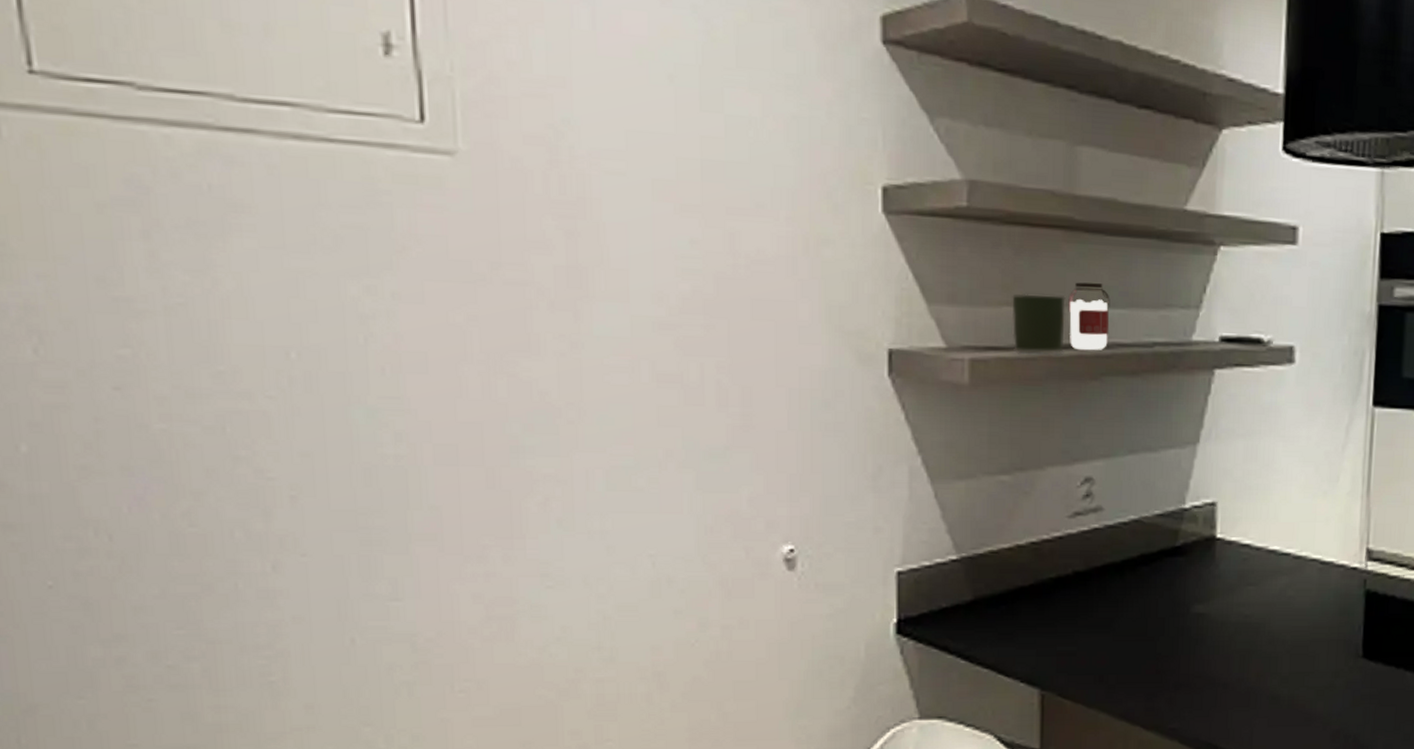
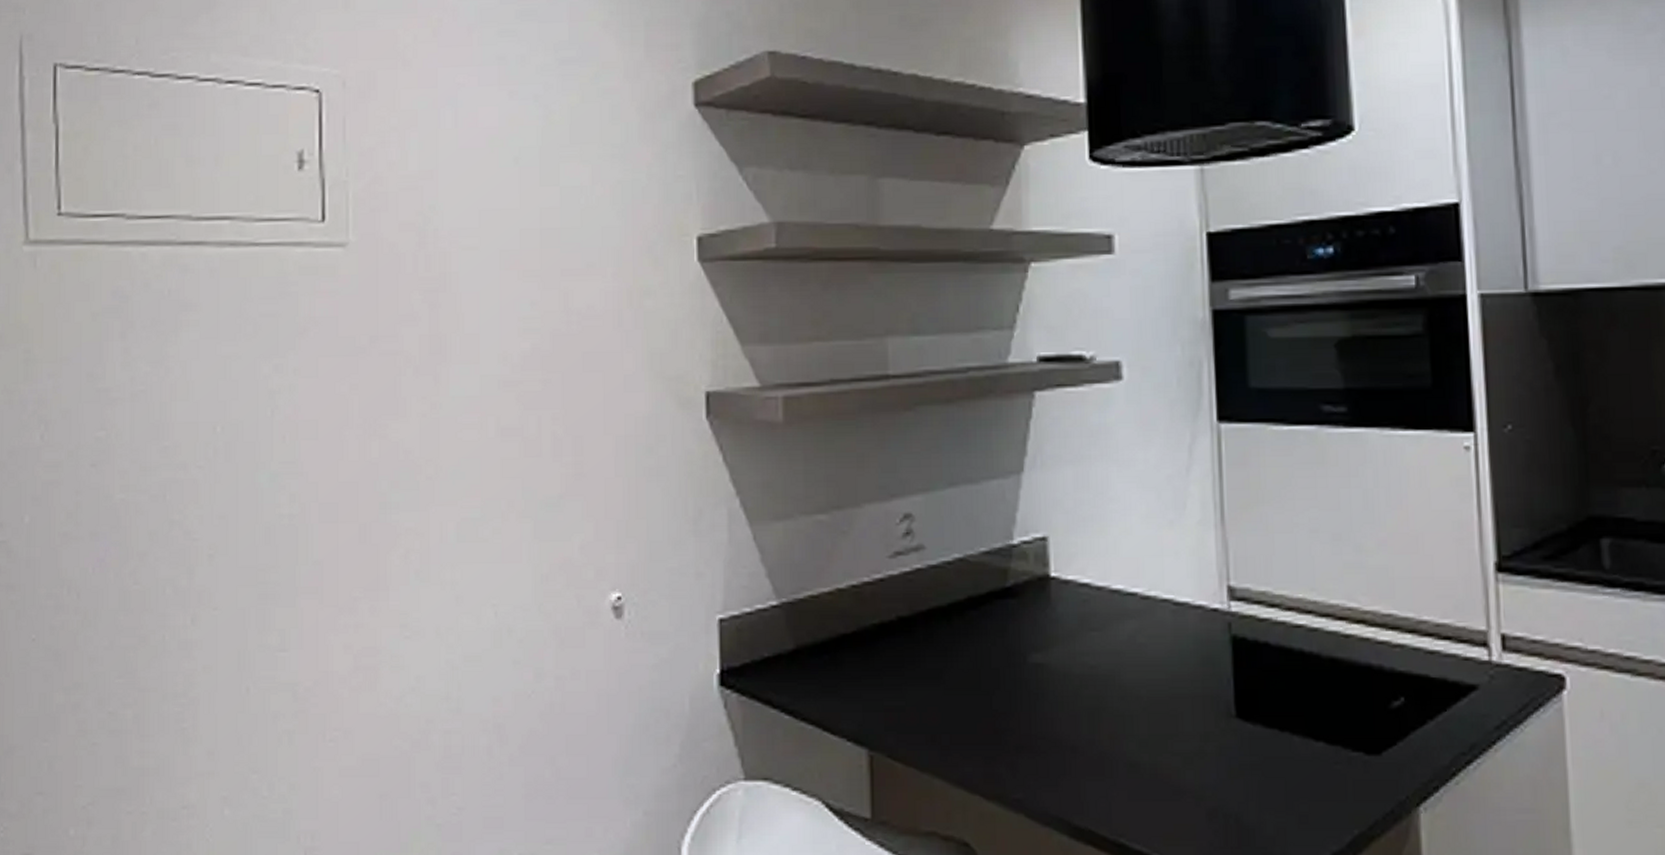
mug: present [1012,294,1066,354] -> none [822,327,876,387]
jar: present [1068,282,1110,351] -> none [877,311,921,381]

